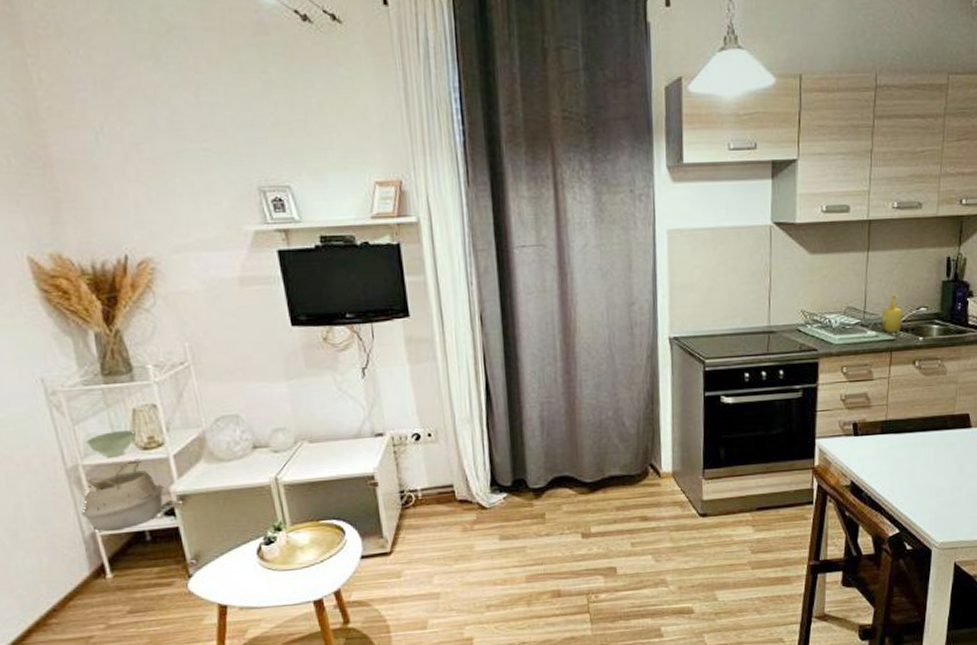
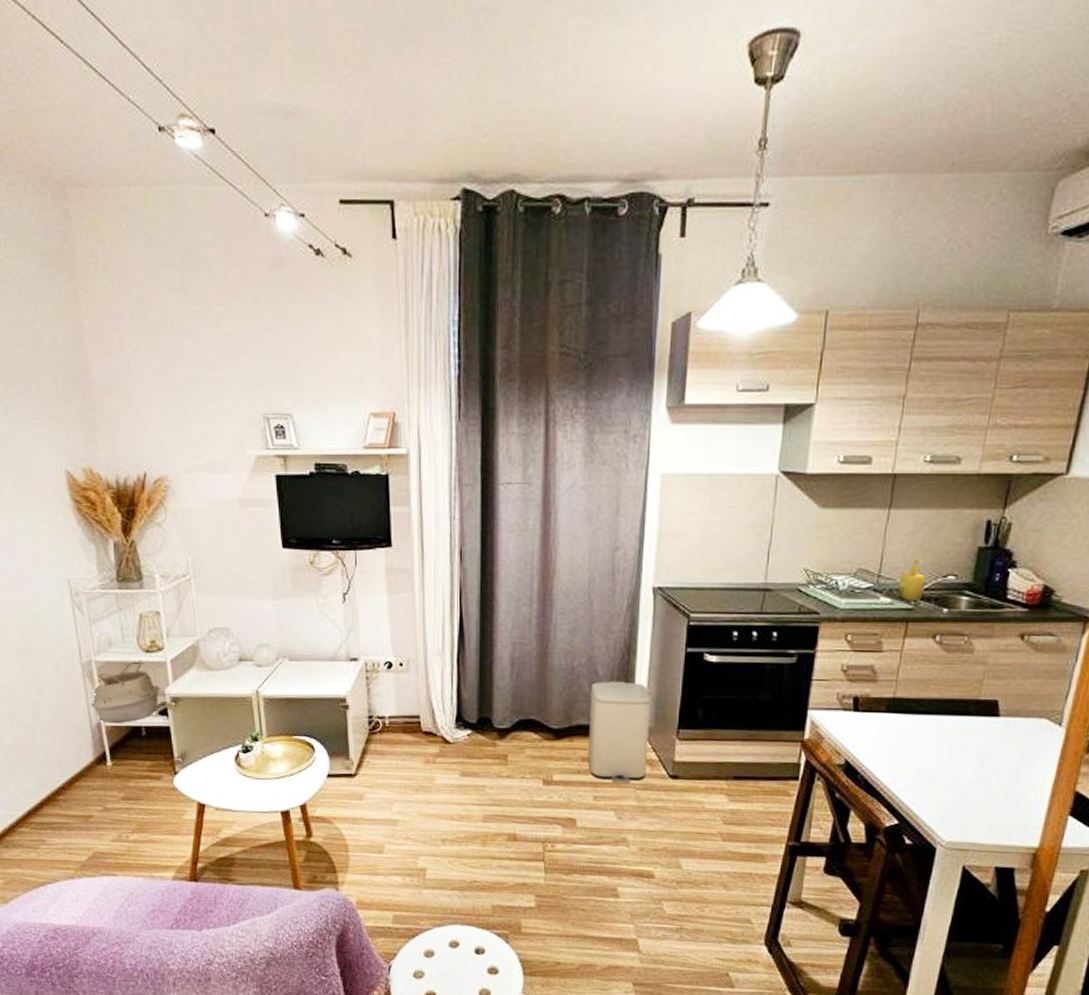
bowl: present [86,430,135,458] -> none [99,633,139,657]
pedal bin: none [619,429,678,529] -> present [588,681,652,784]

